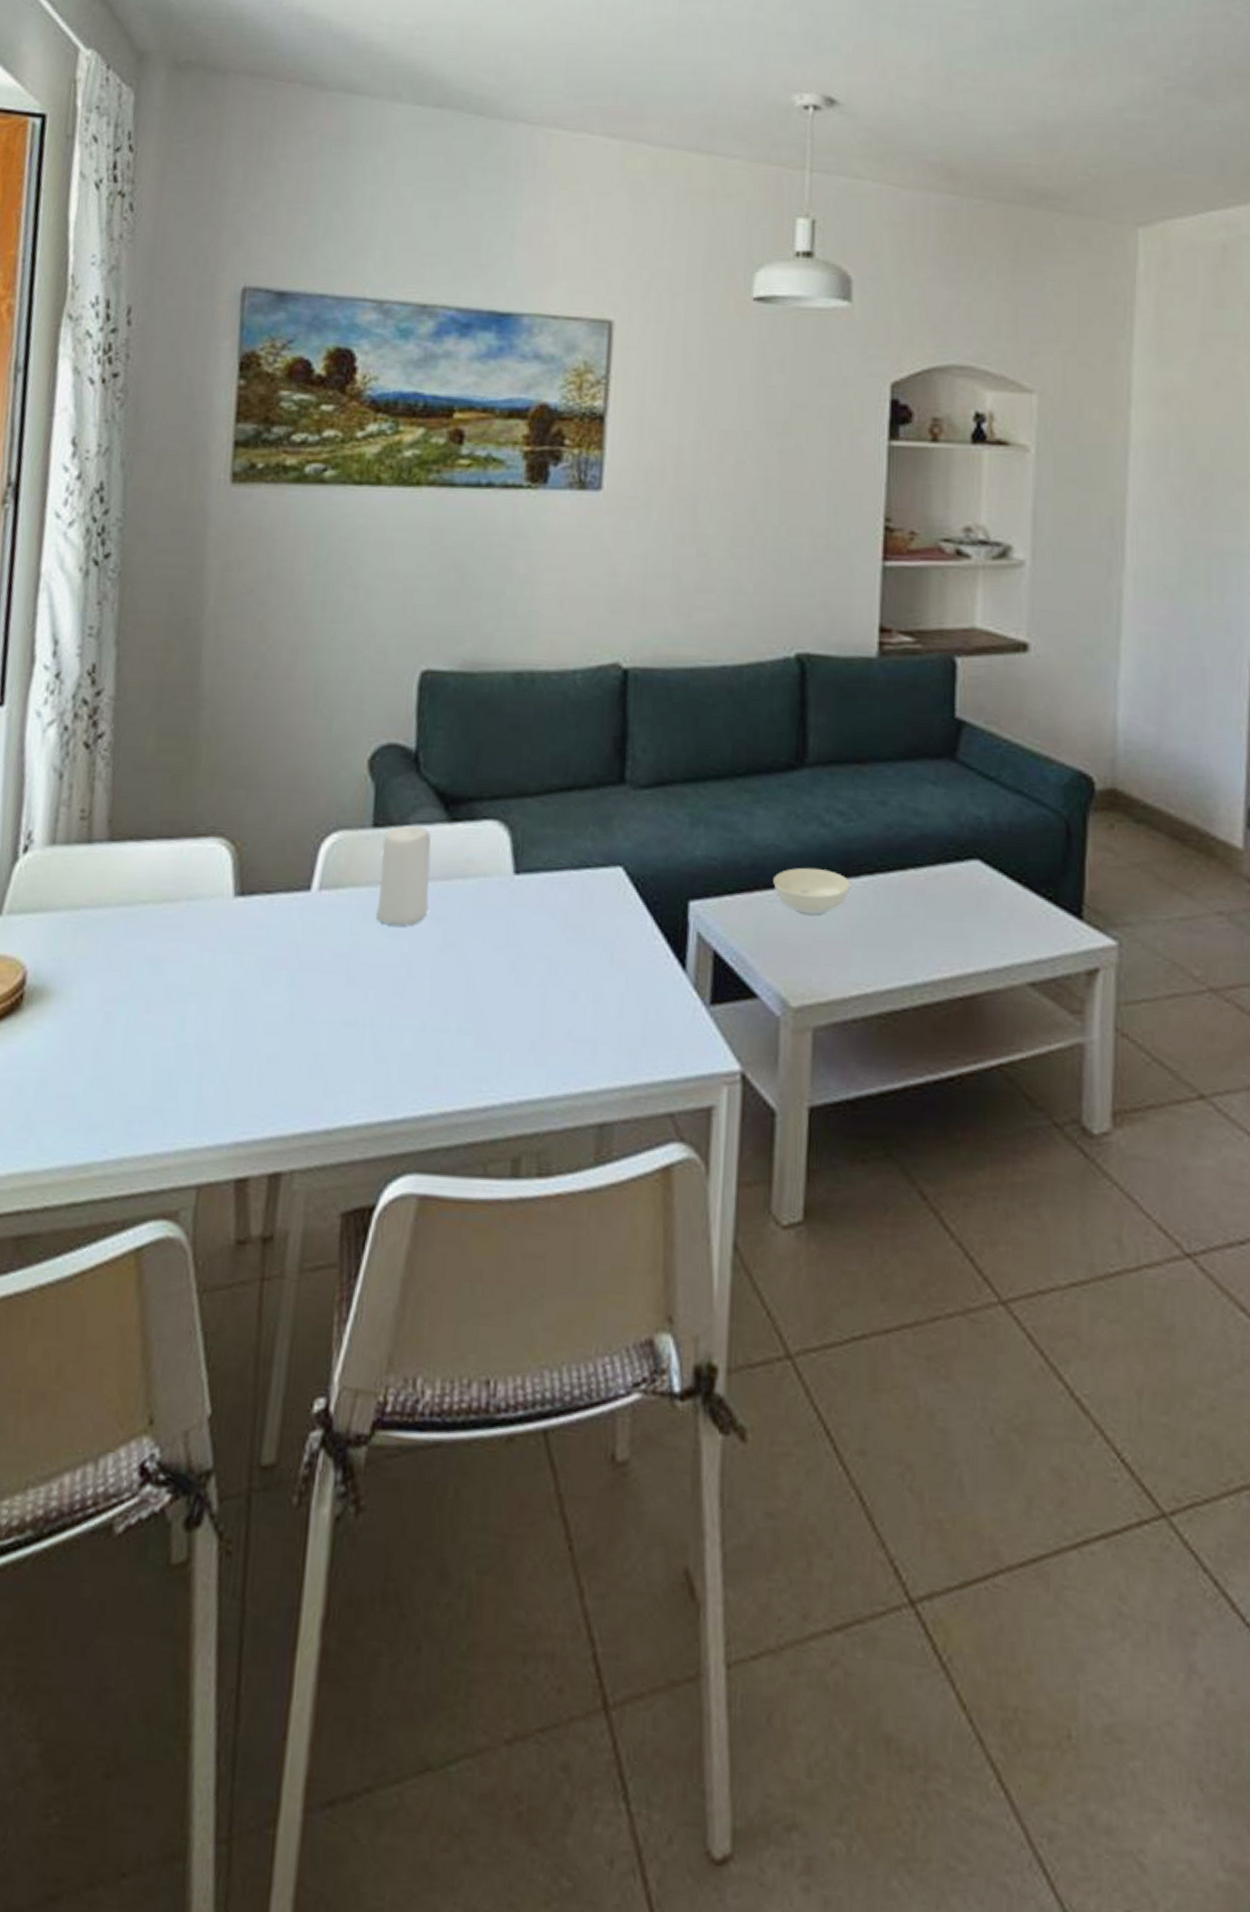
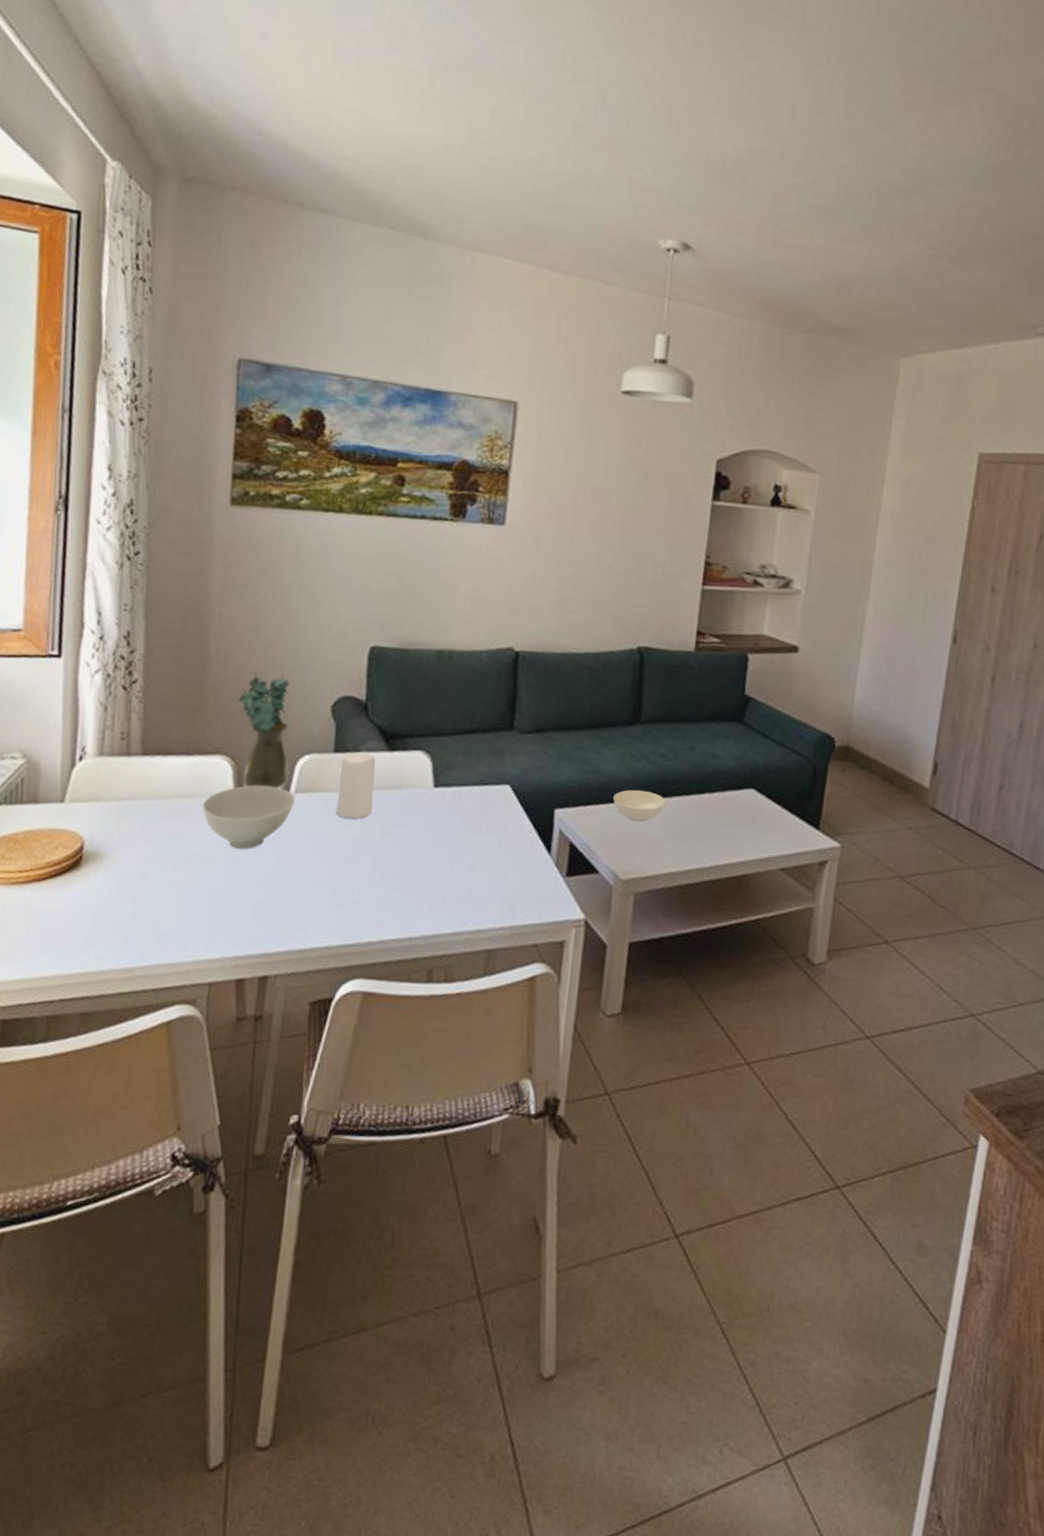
bowl: none [189,879,320,977] -> present [202,785,296,849]
vase: none [241,714,311,885] -> present [239,672,290,789]

